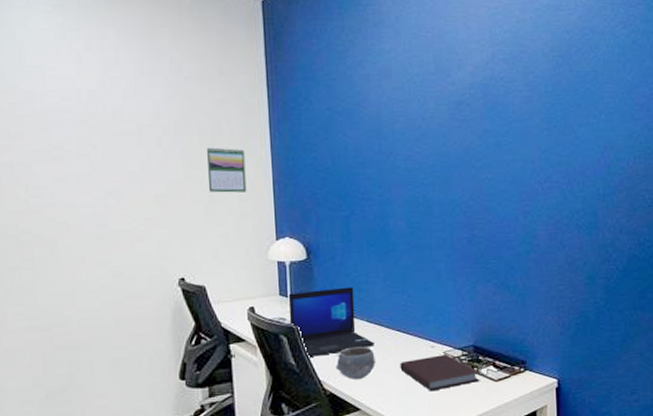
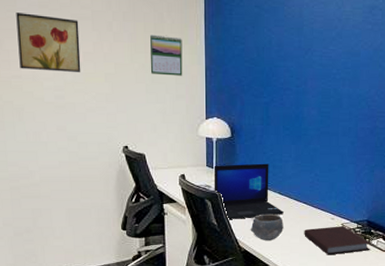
wall art: none [48,132,127,197] -> present [16,13,81,73]

